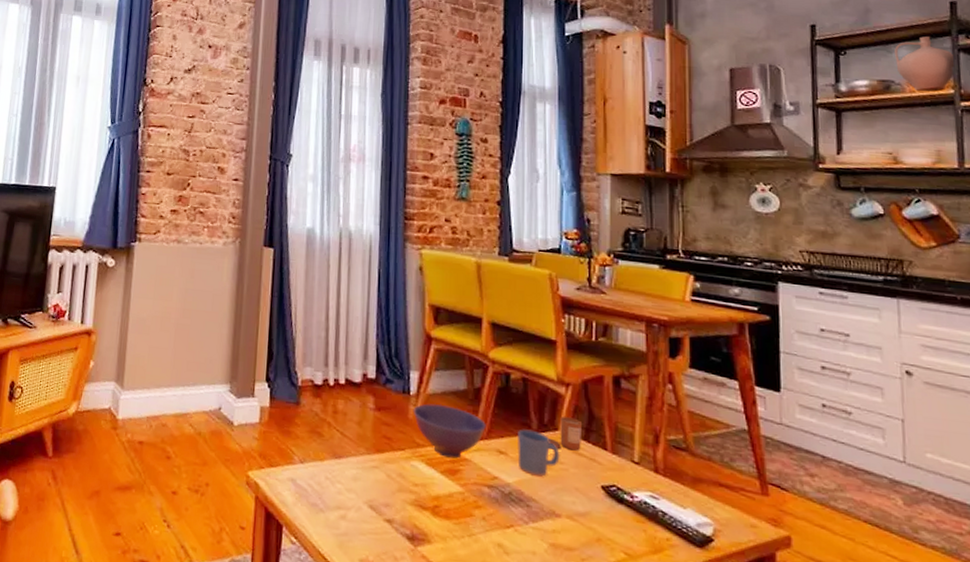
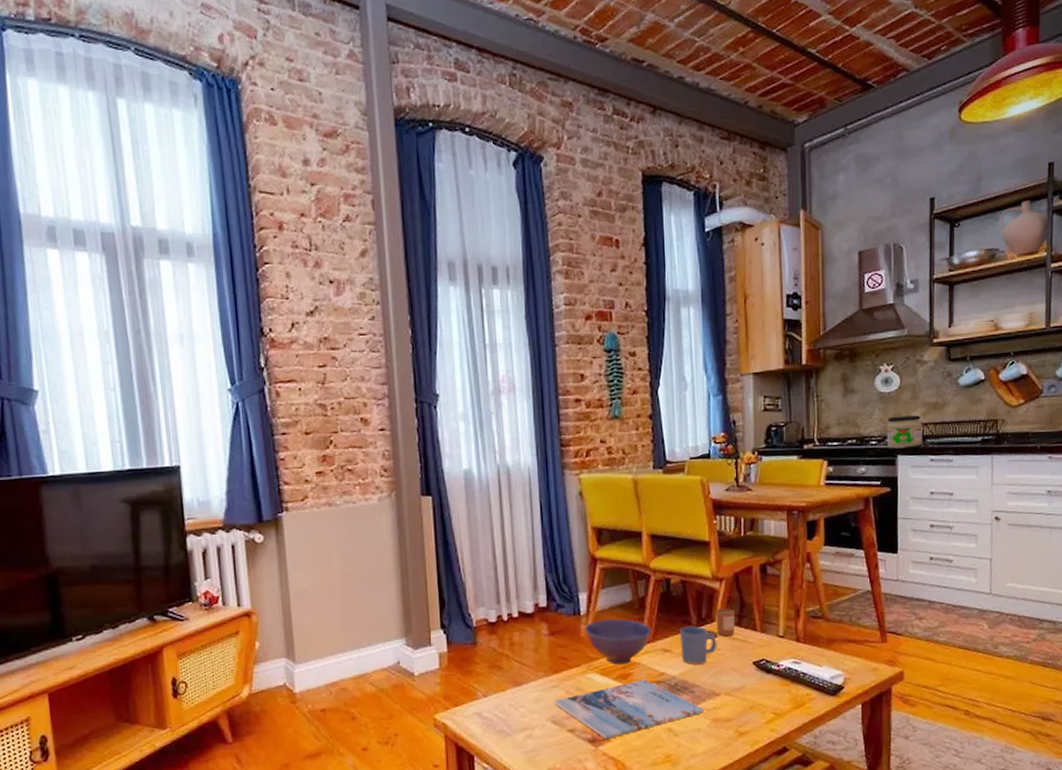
magazine: none [374,479,541,541] -> present [555,679,704,740]
jar: none [764,239,809,278] -> present [887,415,923,450]

